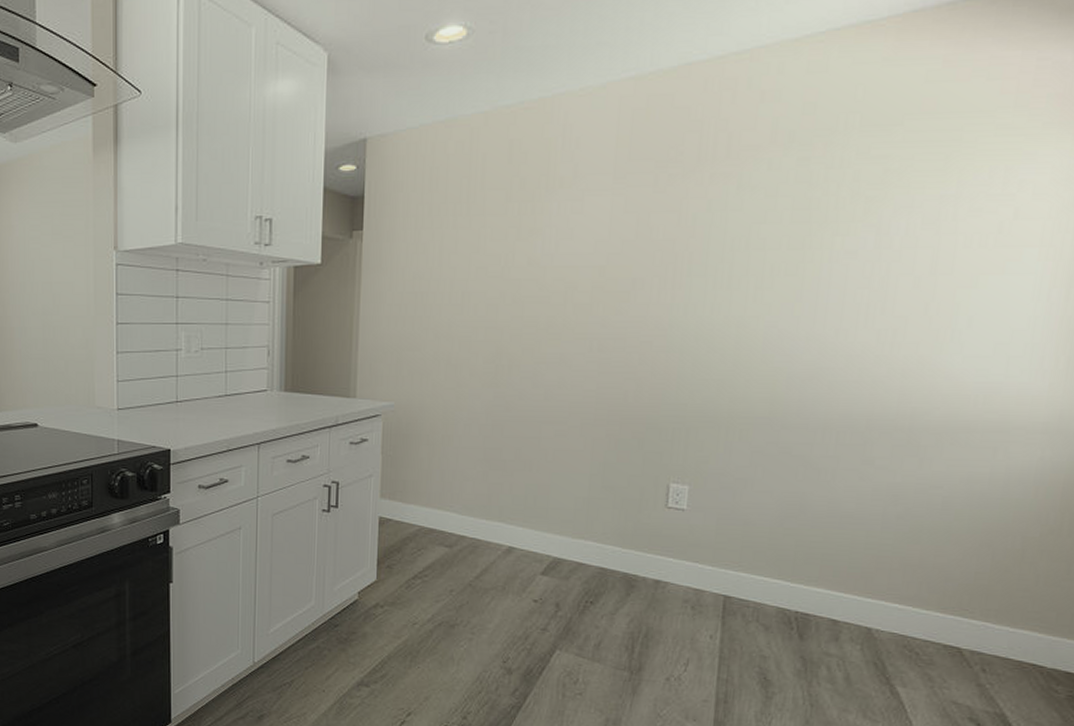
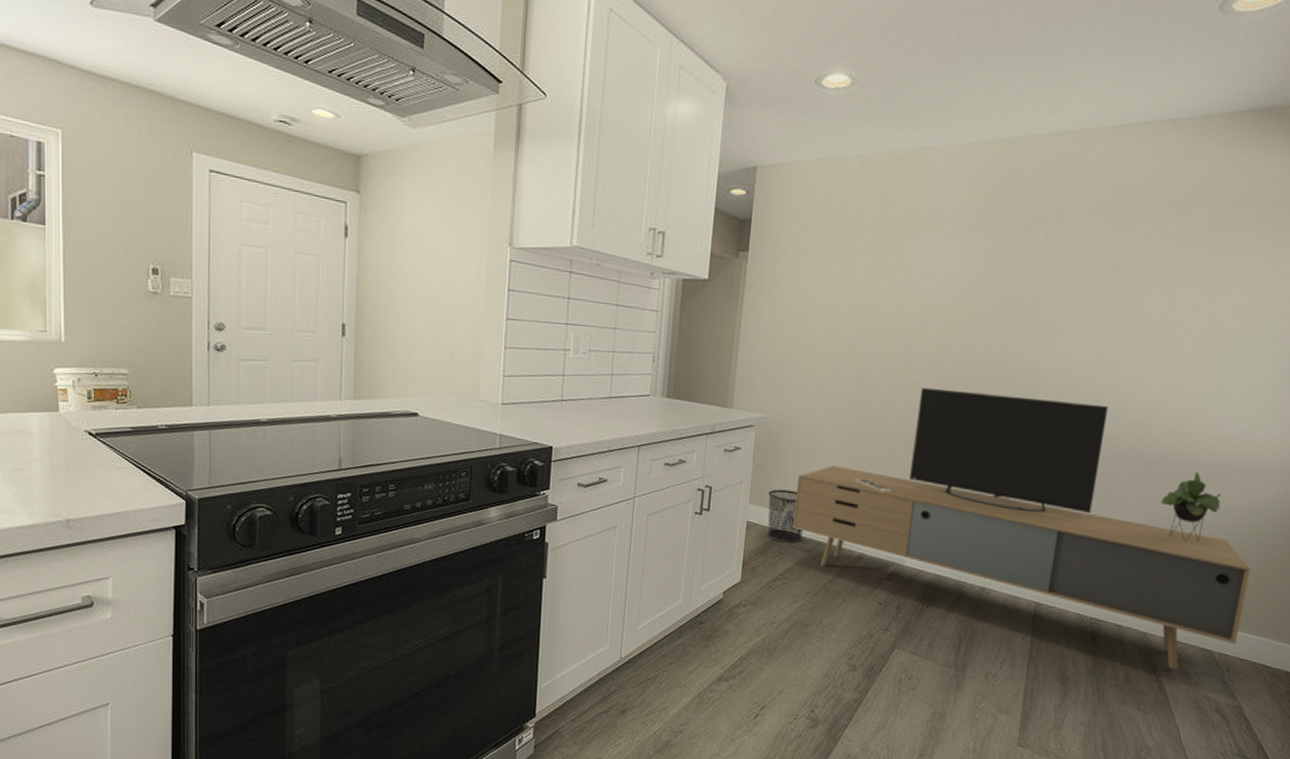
waste bin: none [401,481,443,539] -> present [767,489,804,544]
media console: none [429,360,1009,671] -> present [792,387,1251,670]

